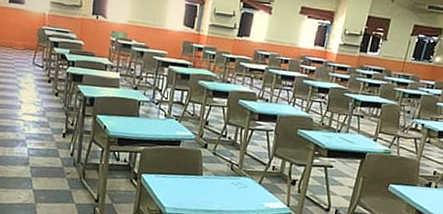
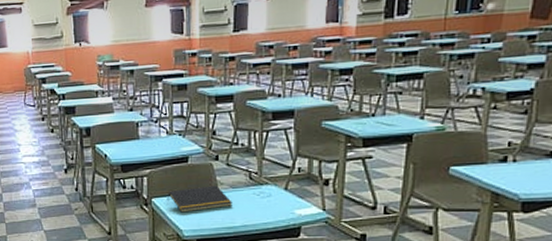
notepad: none [156,169,213,192] -> present [167,185,232,213]

